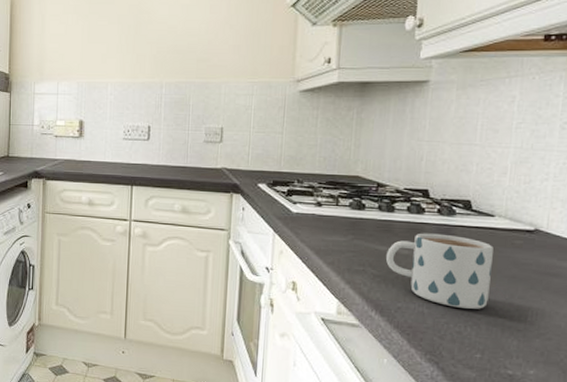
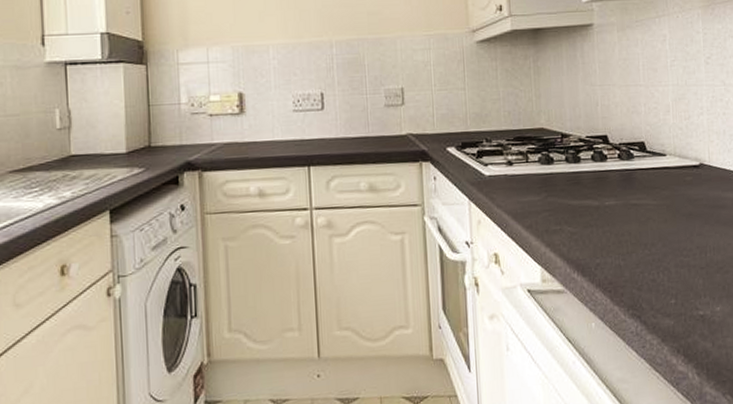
mug: present [385,233,494,309] -> none [578,179,673,255]

